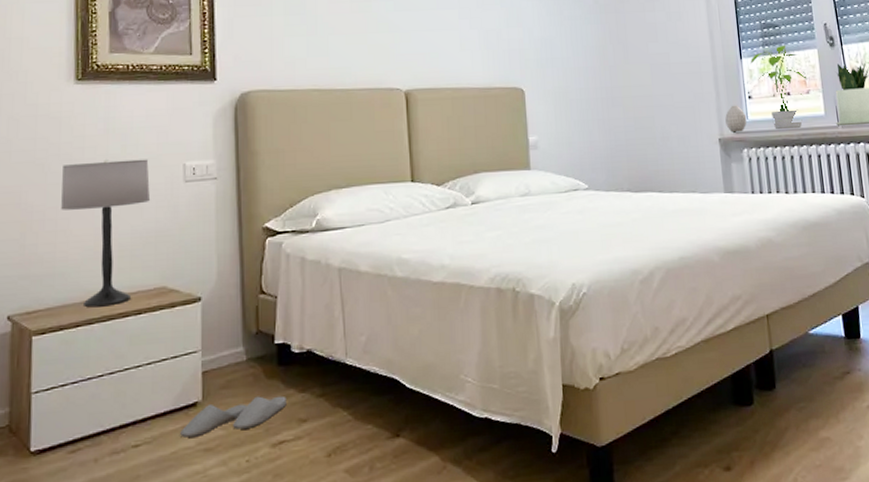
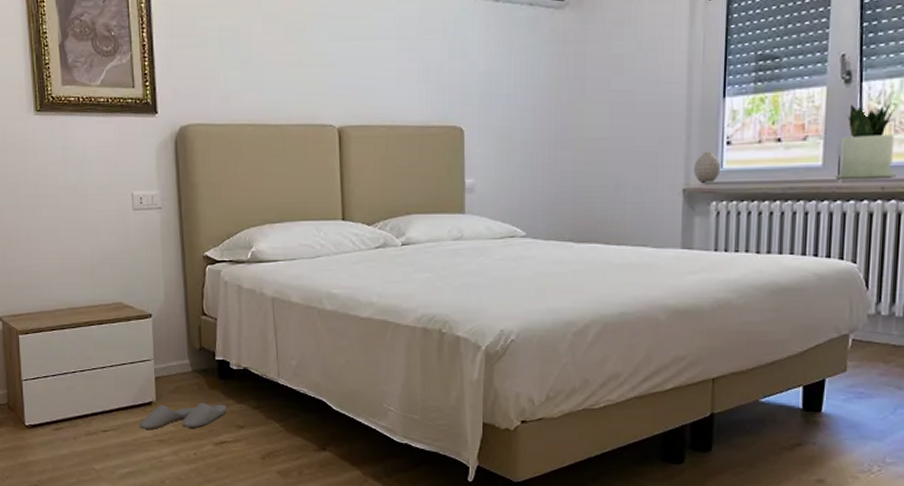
table lamp: present [61,159,151,308] -> none [31,186,105,315]
potted plant: present [750,43,808,130] -> none [734,79,807,182]

